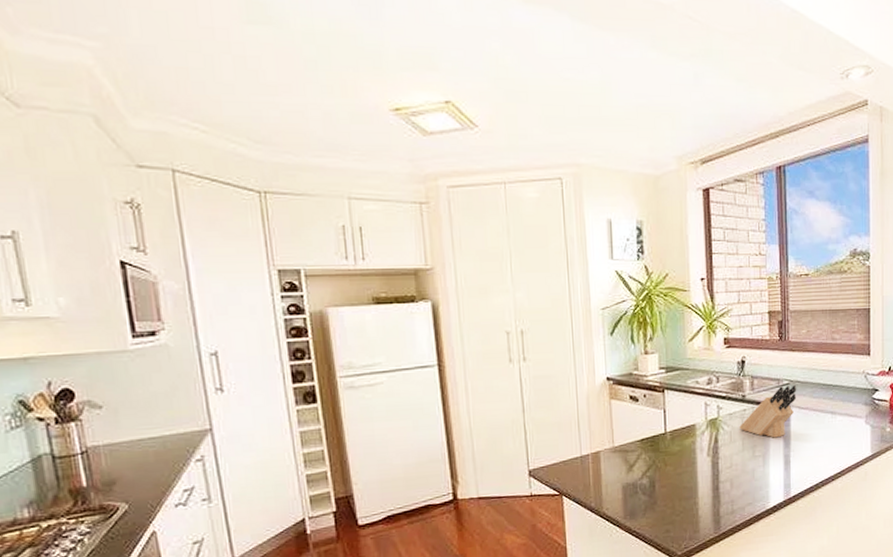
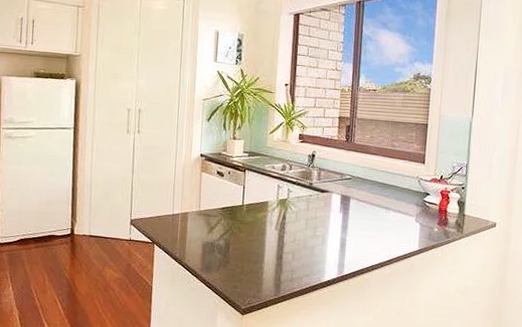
knife block: present [739,385,797,438] -> none [305,180,358,223]

